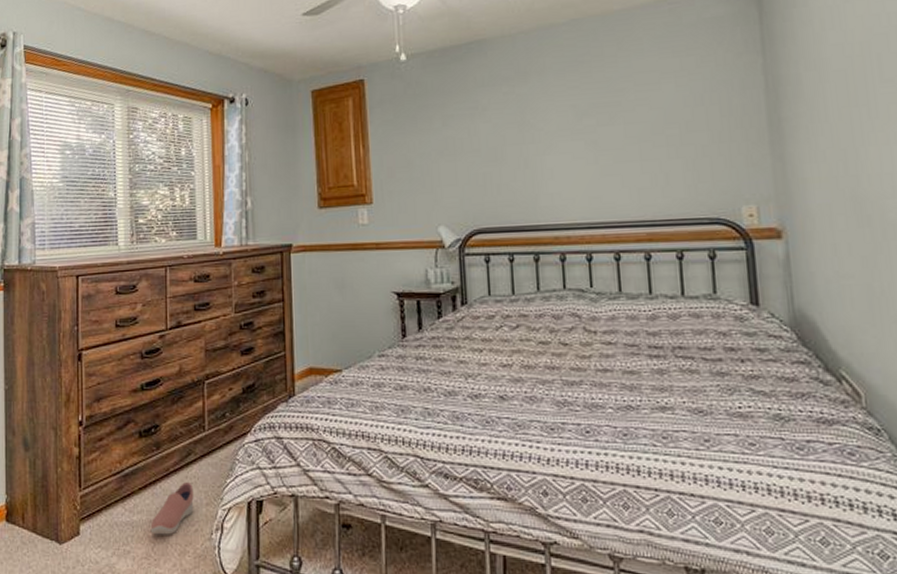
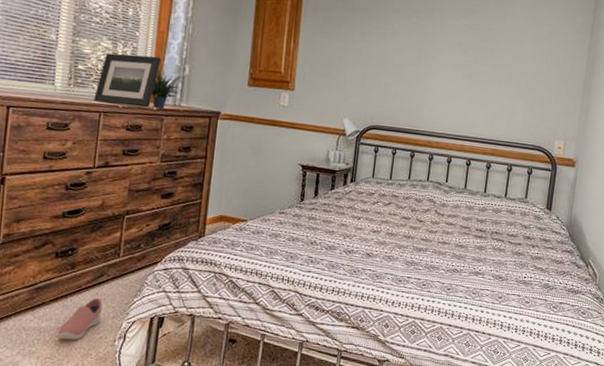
picture frame: none [158,194,221,256] -> present [94,53,162,108]
potted plant: none [215,204,245,253] -> present [152,66,182,110]

